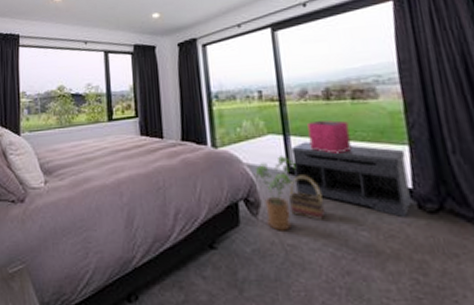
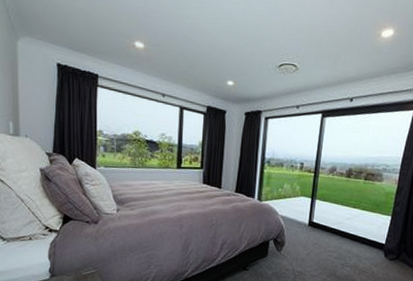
house plant: present [255,156,296,231] -> none [285,213,315,263]
basket: present [289,175,326,220] -> none [304,227,328,258]
bench: present [292,141,412,217] -> none [311,205,388,261]
storage bin: present [307,120,352,154] -> none [328,191,358,216]

